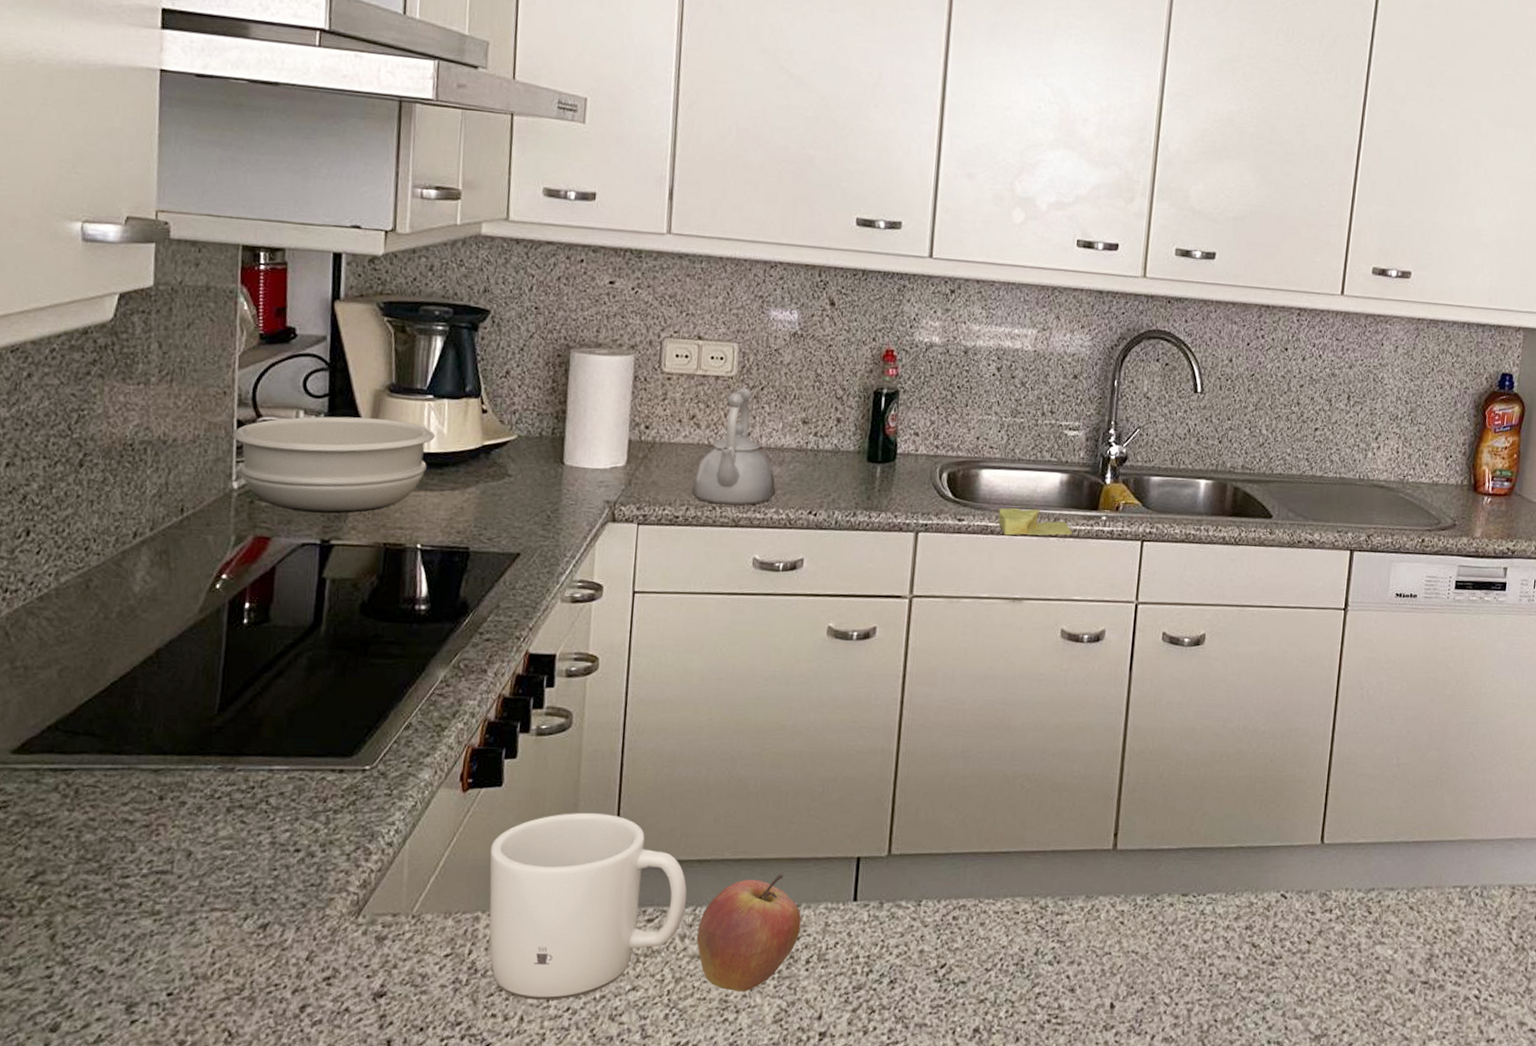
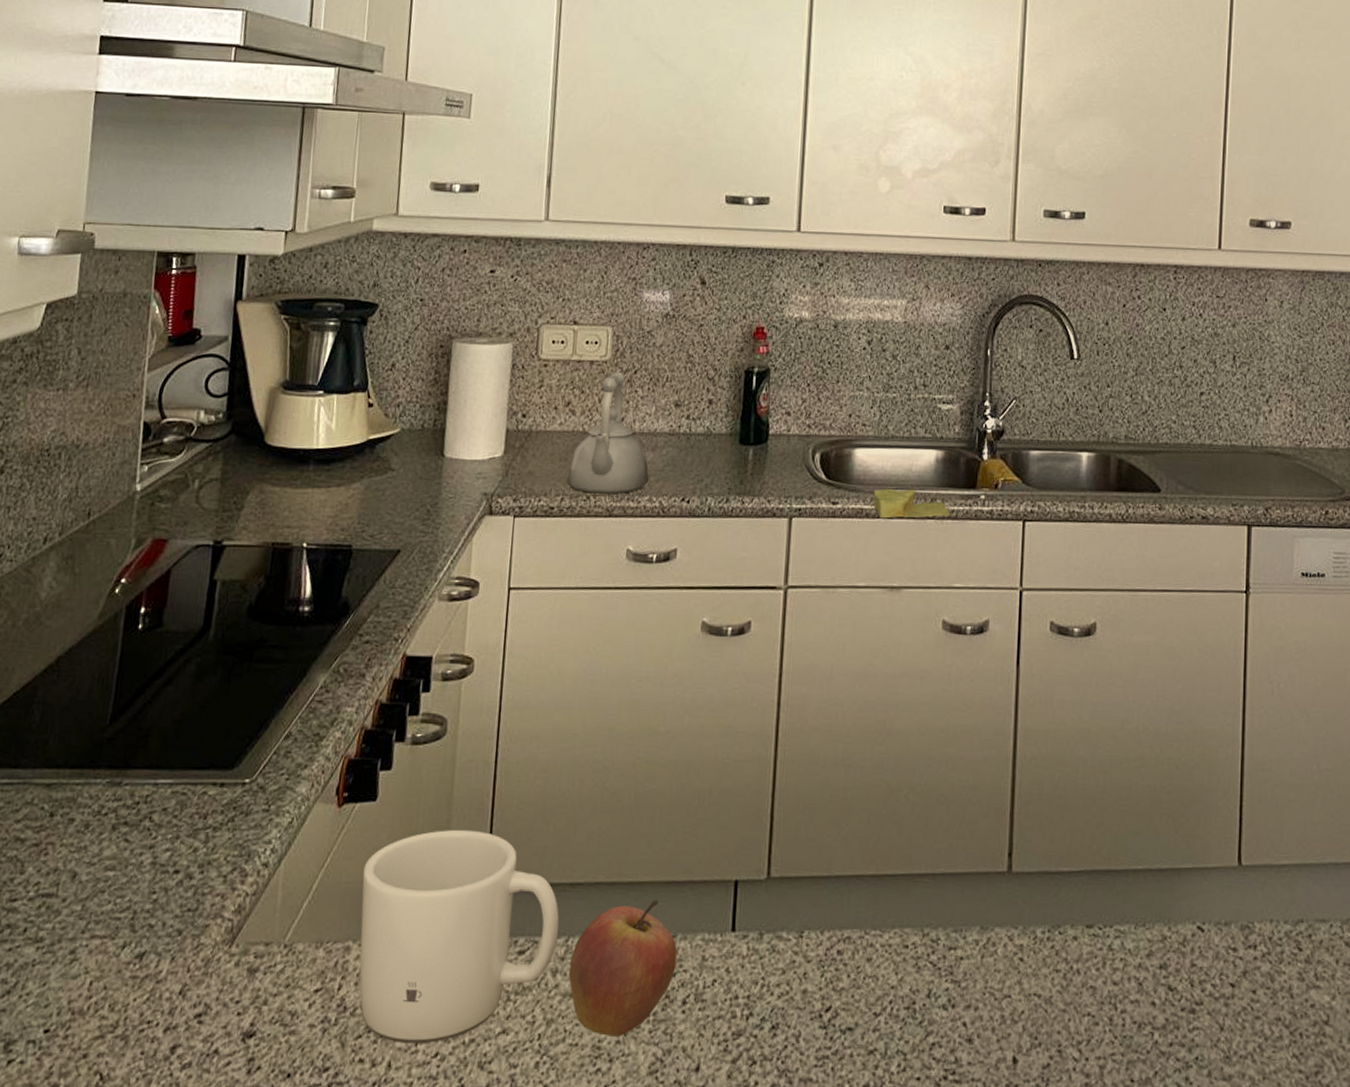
bowl: present [231,416,435,514] -> none [138,415,324,514]

